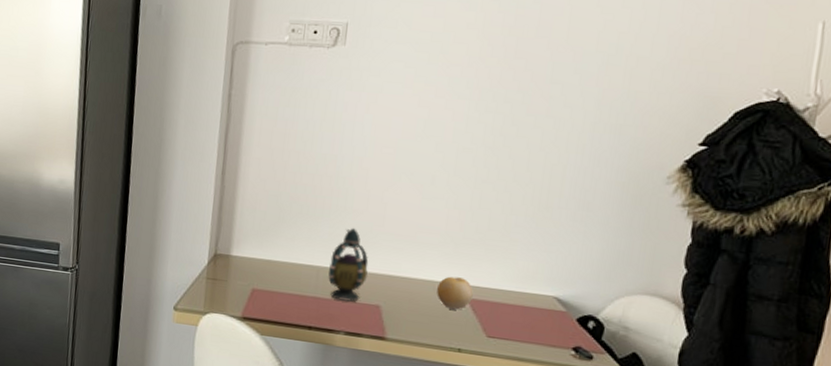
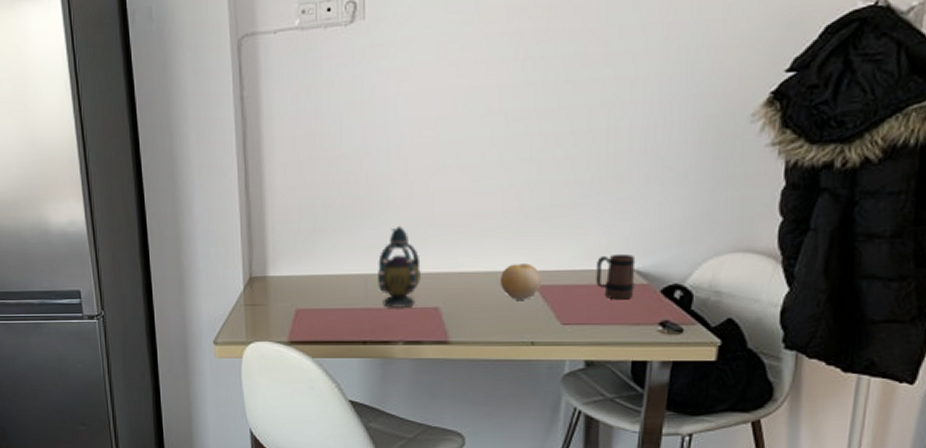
mug: none [520,280,557,323] -> present [596,253,636,300]

